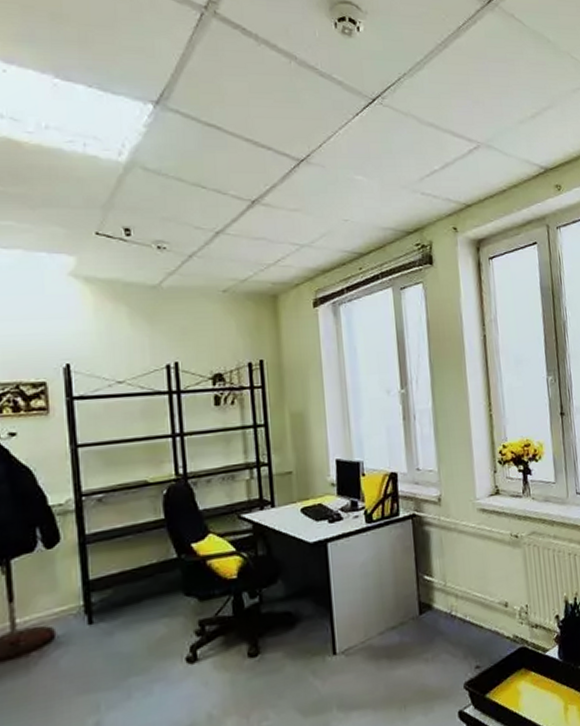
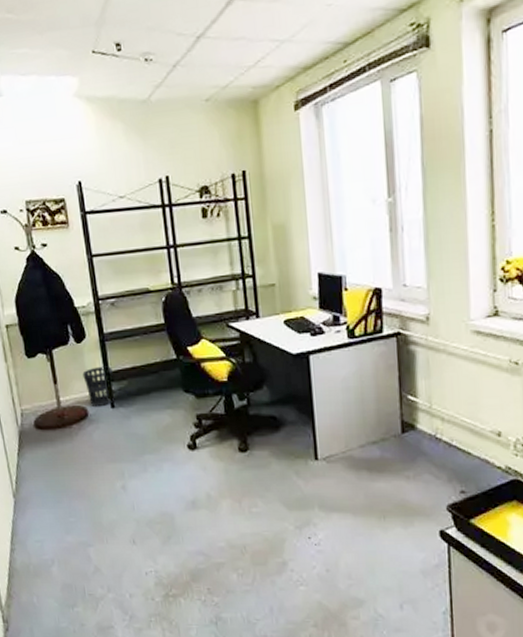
wastebasket: none [51,573,93,626] -> present [82,366,114,406]

